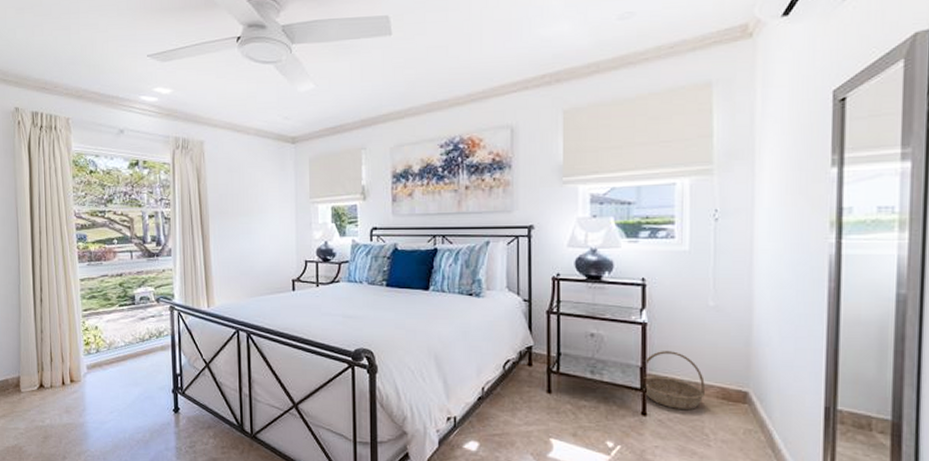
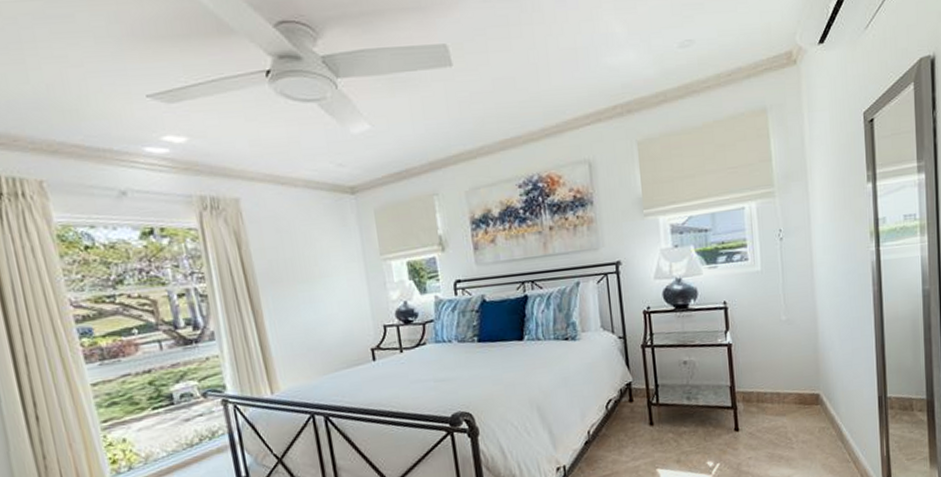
basket: present [644,351,706,409] -> none [732,367,786,420]

